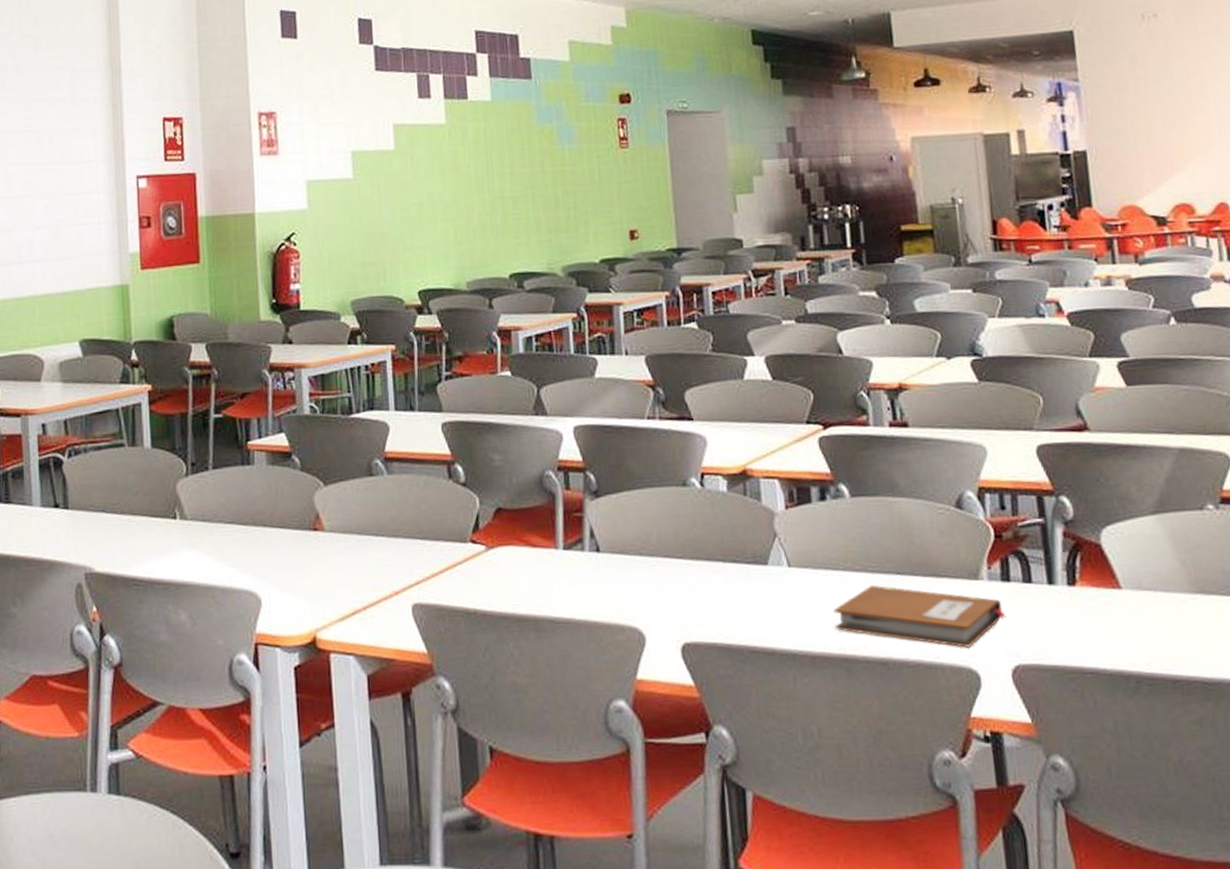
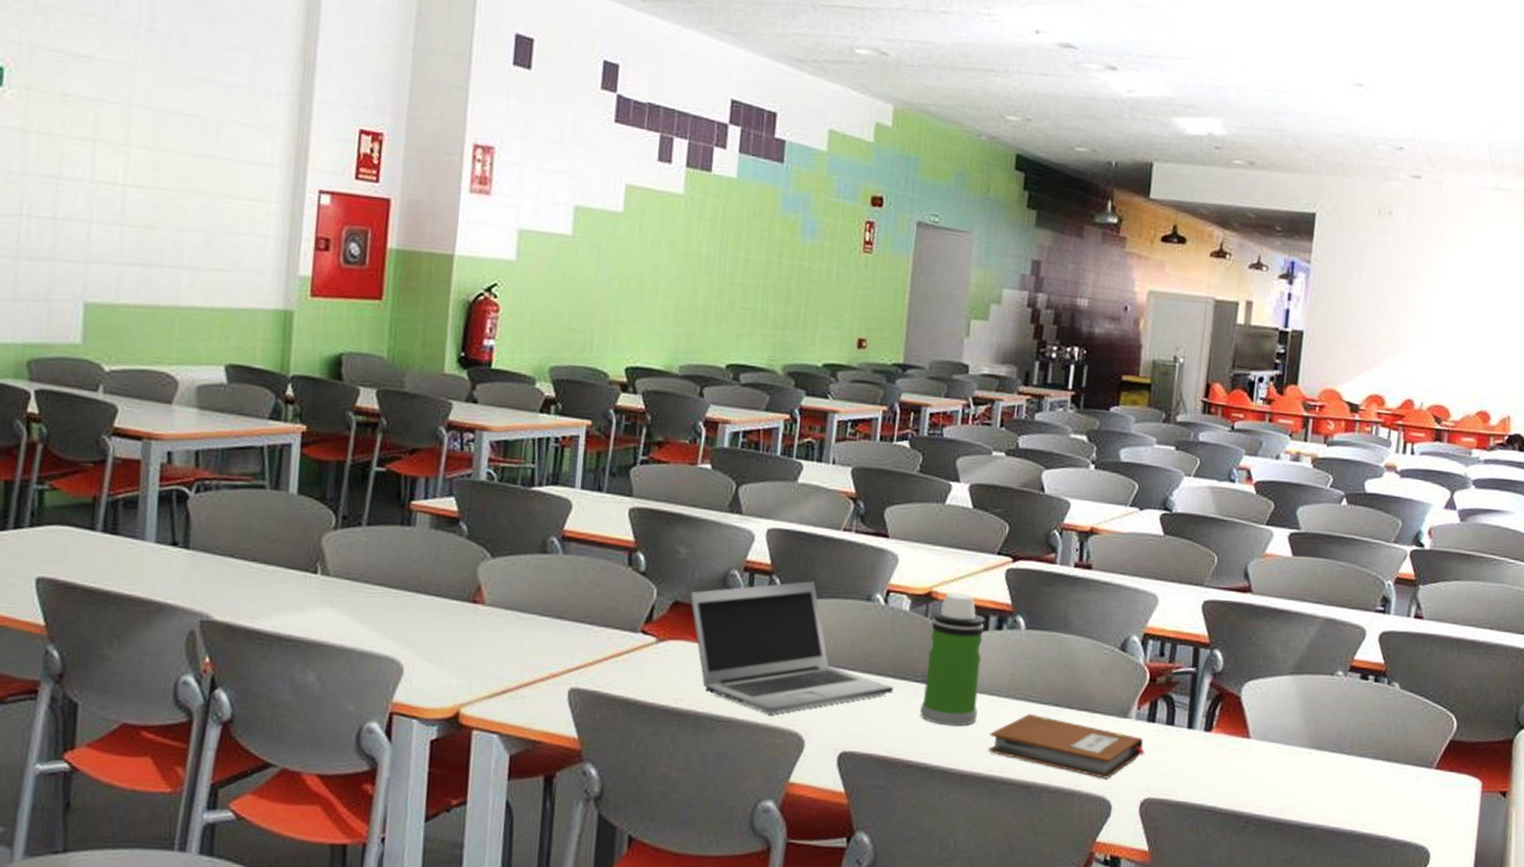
laptop: none [510,473,725,611] -> present [690,581,893,714]
water bottle: none [751,467,817,605] -> present [920,593,985,726]

